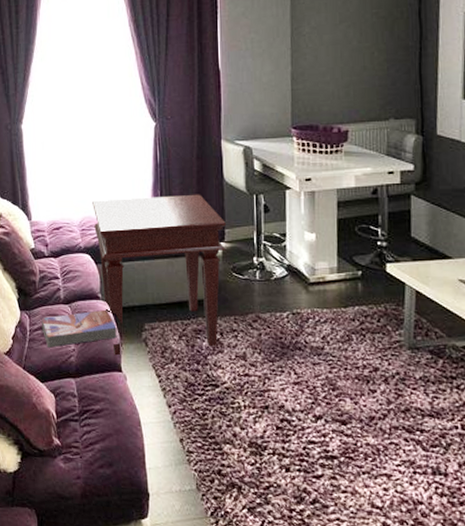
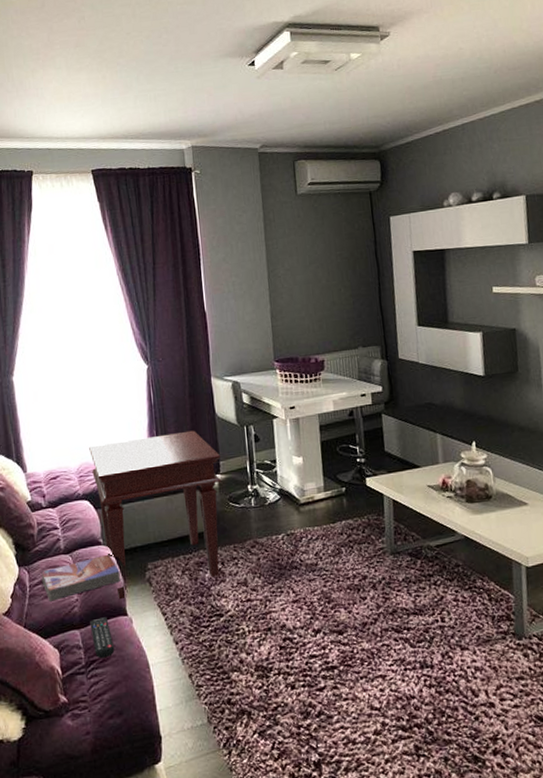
remote control: none [85,370,108,410] -> present [90,617,115,659]

